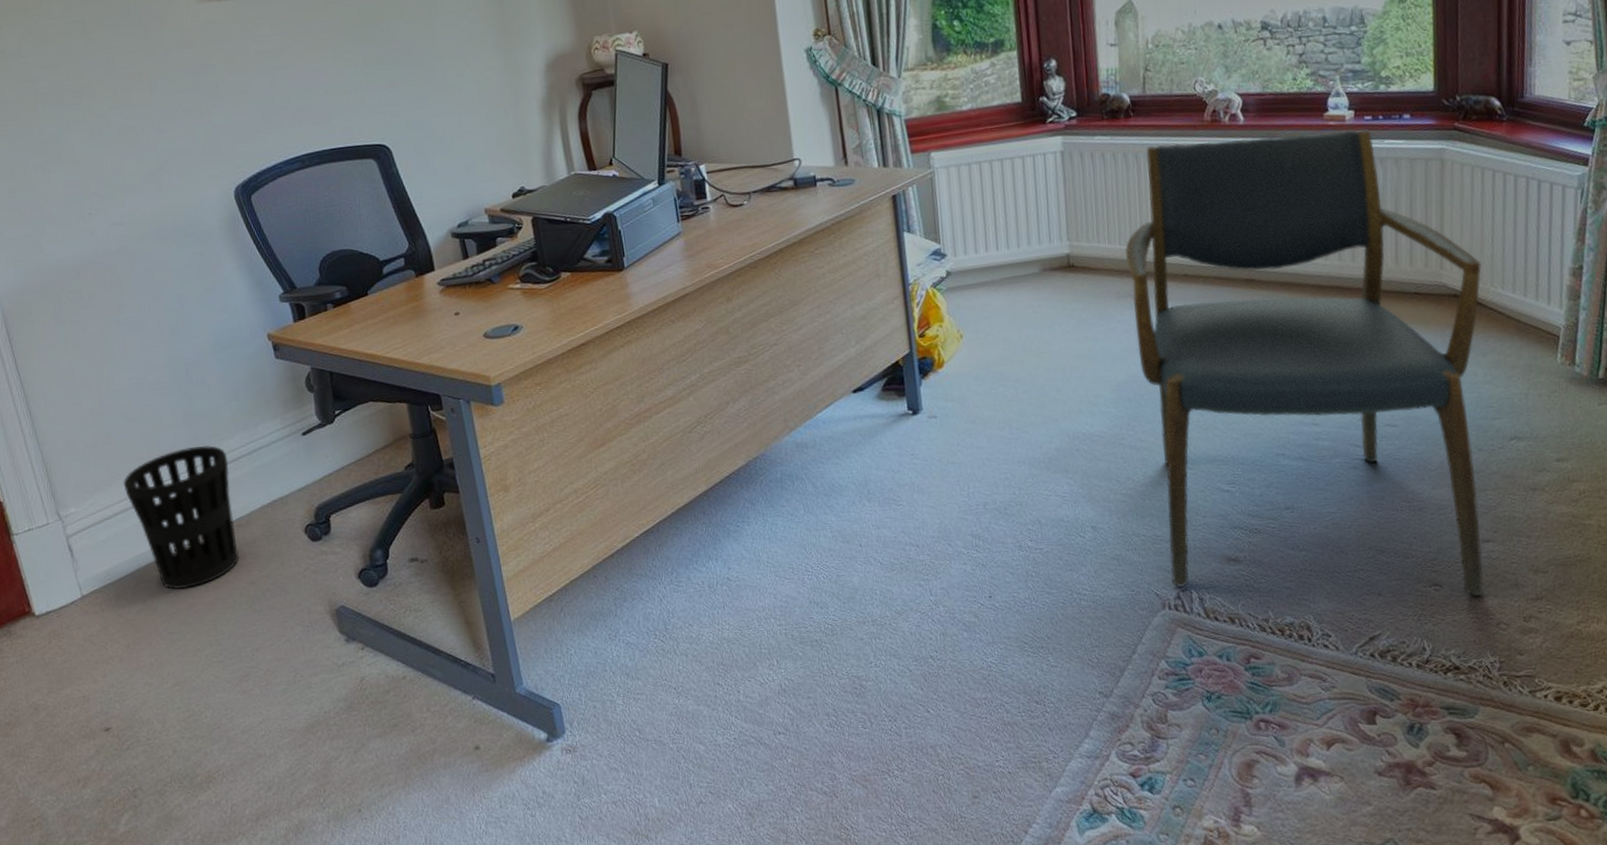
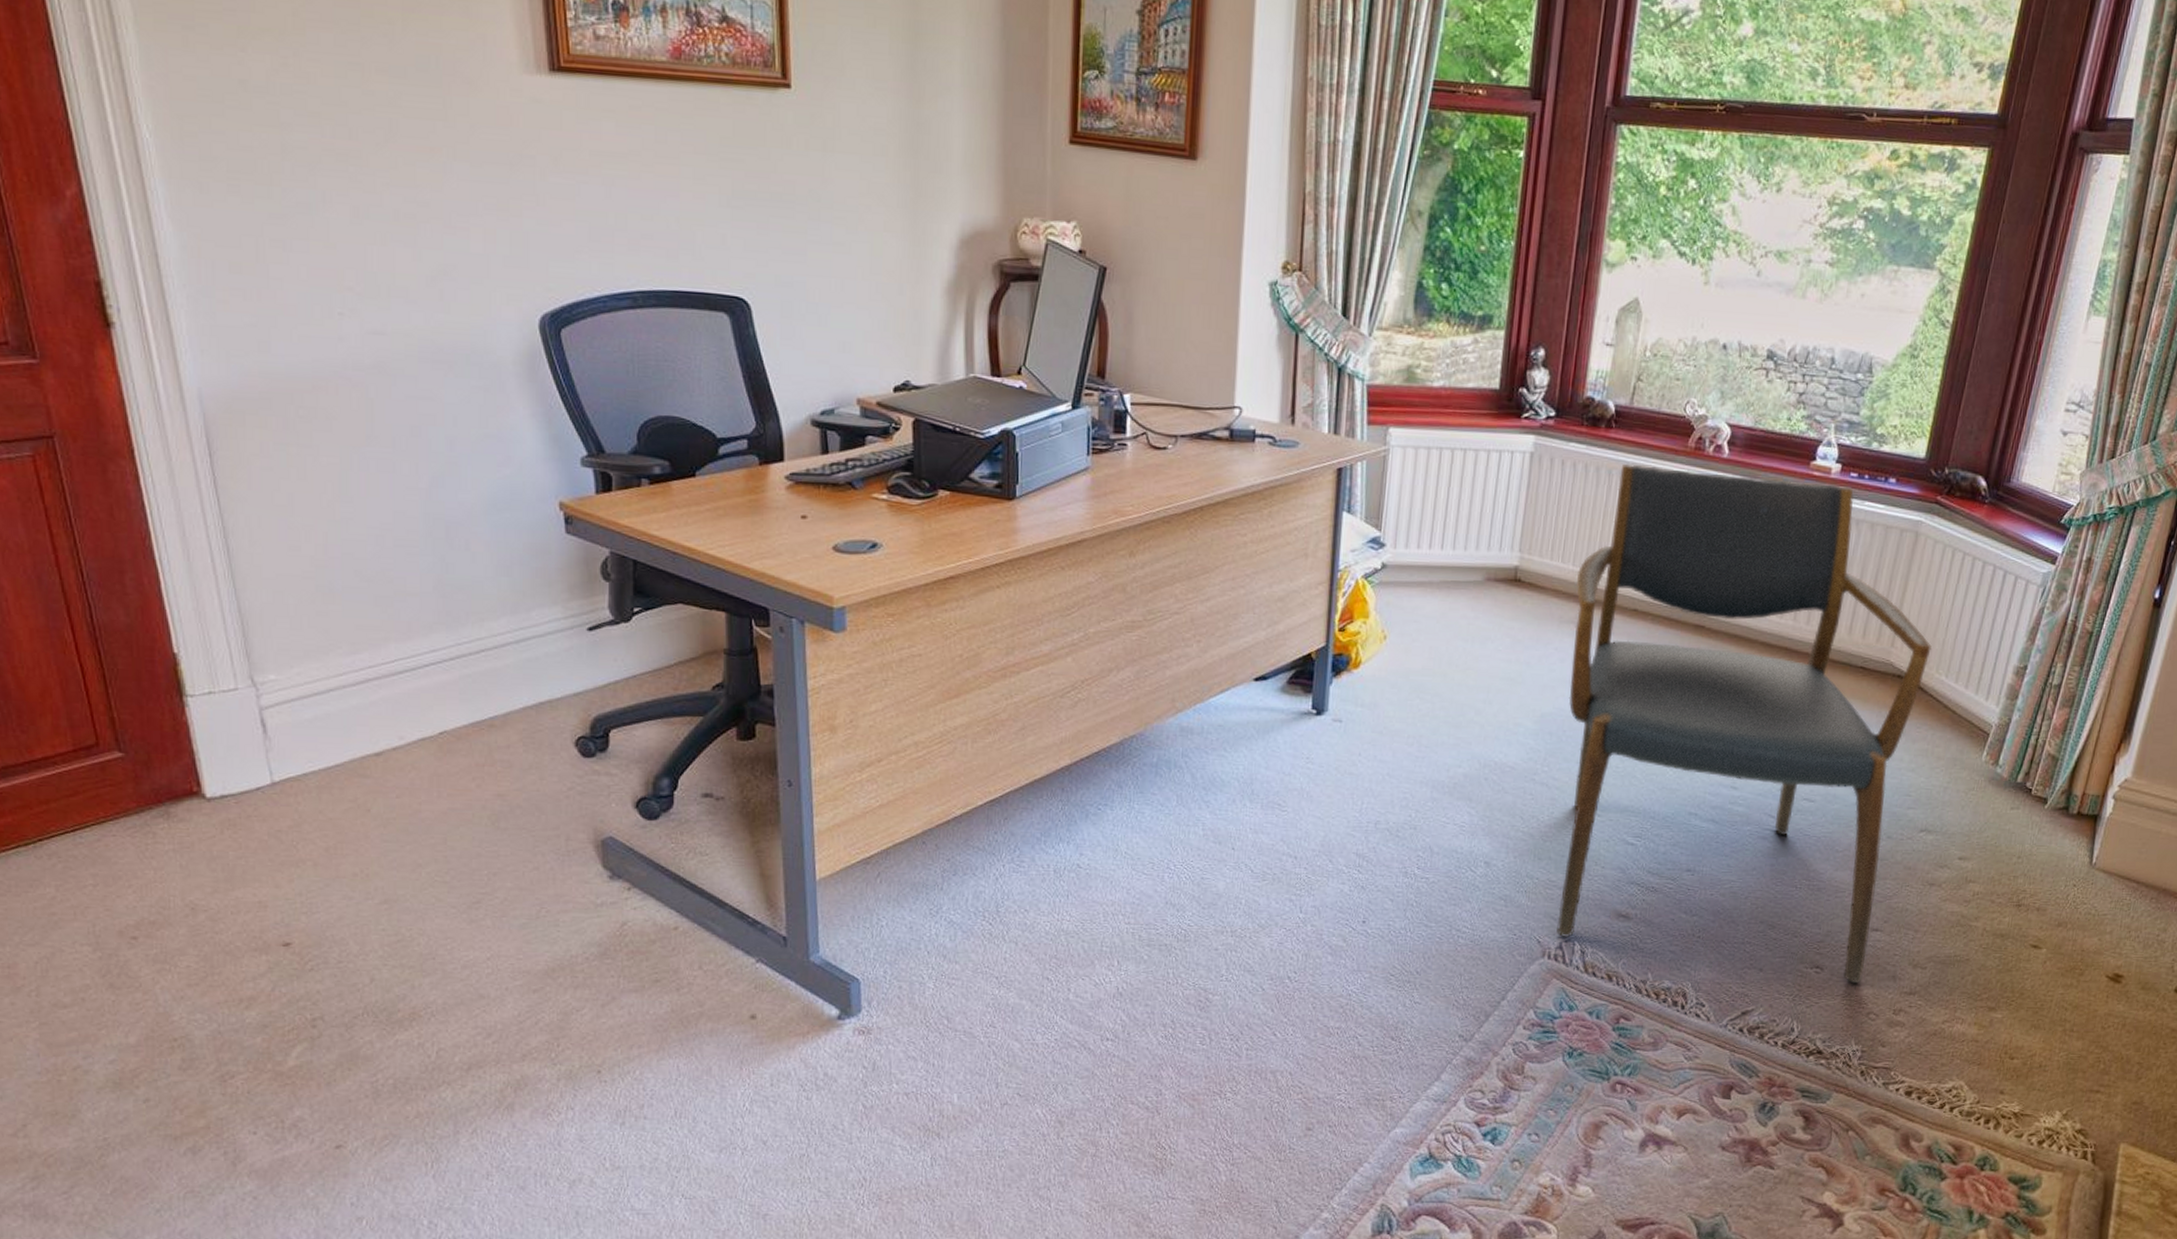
wastebasket: present [124,445,240,589] -> none [346,623,488,791]

